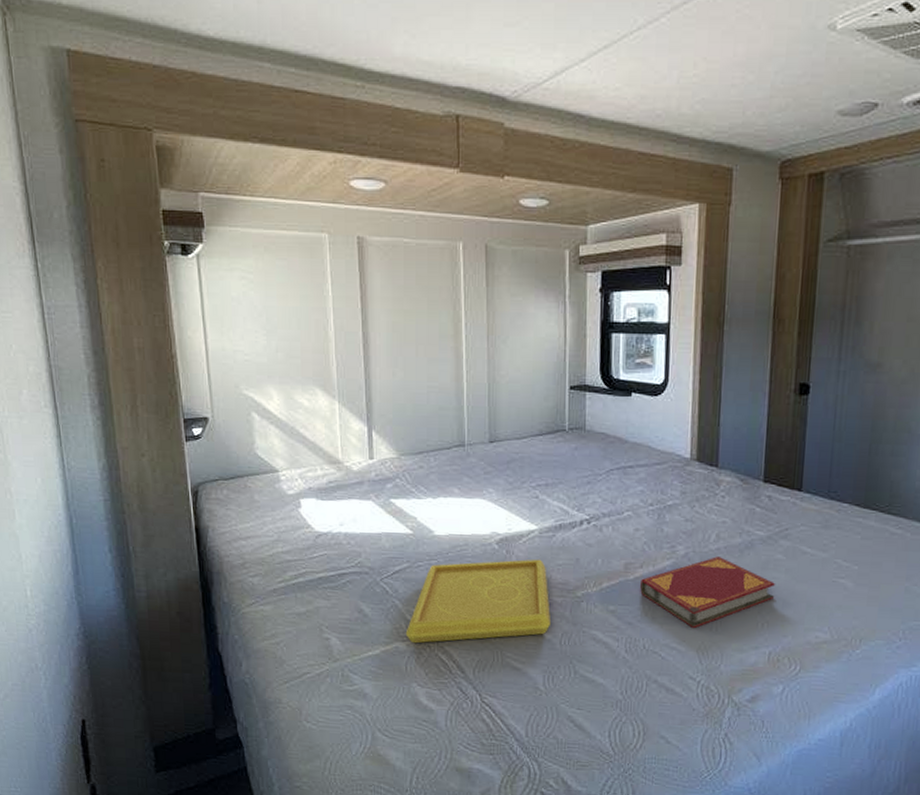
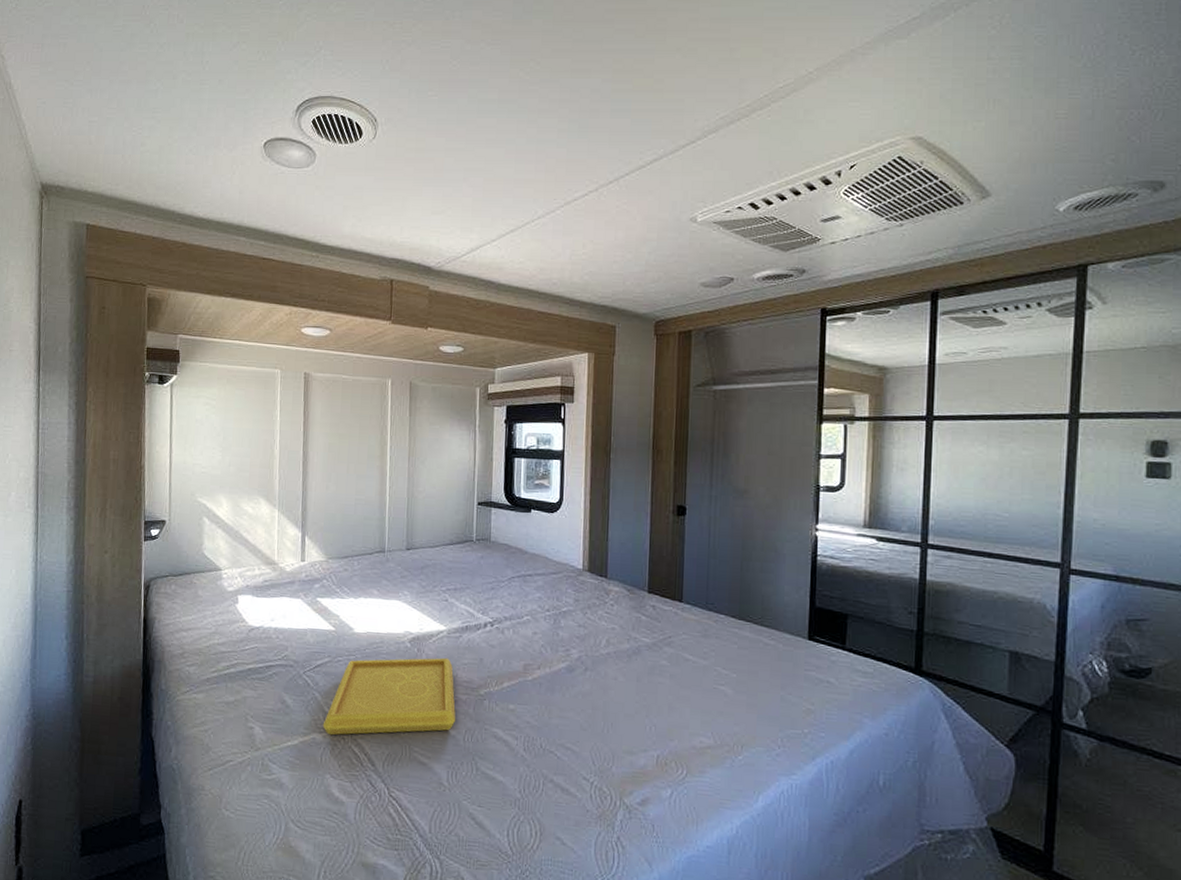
hardback book: present [640,556,775,629] -> none [538,661,661,730]

